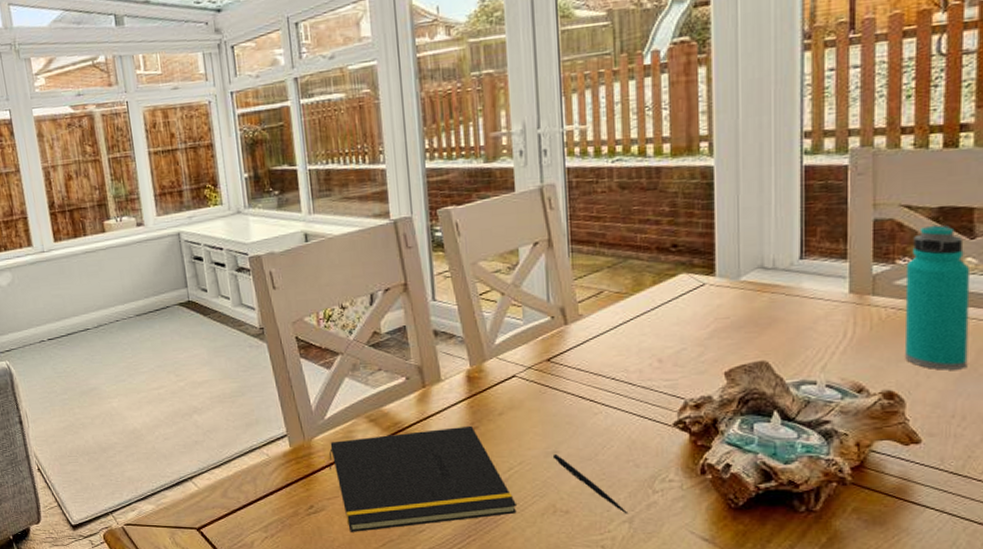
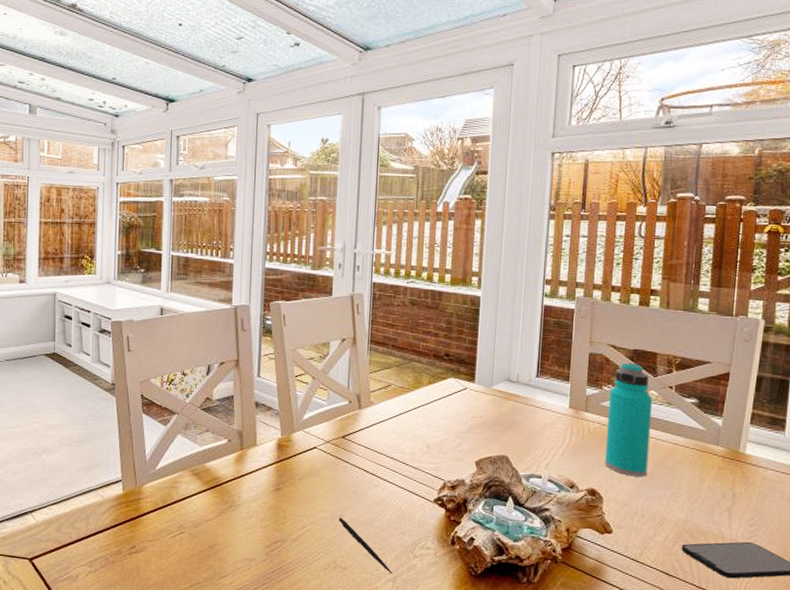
notepad: present [328,425,517,532] -> none [153,486,305,573]

